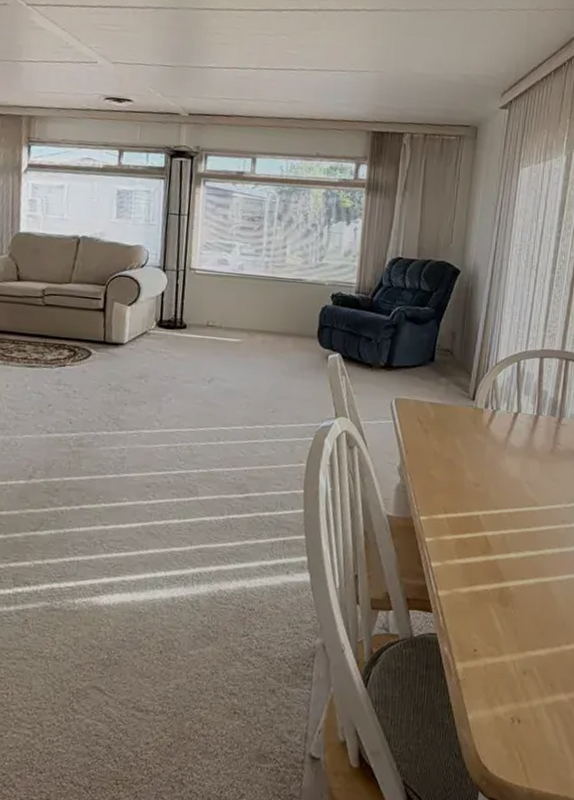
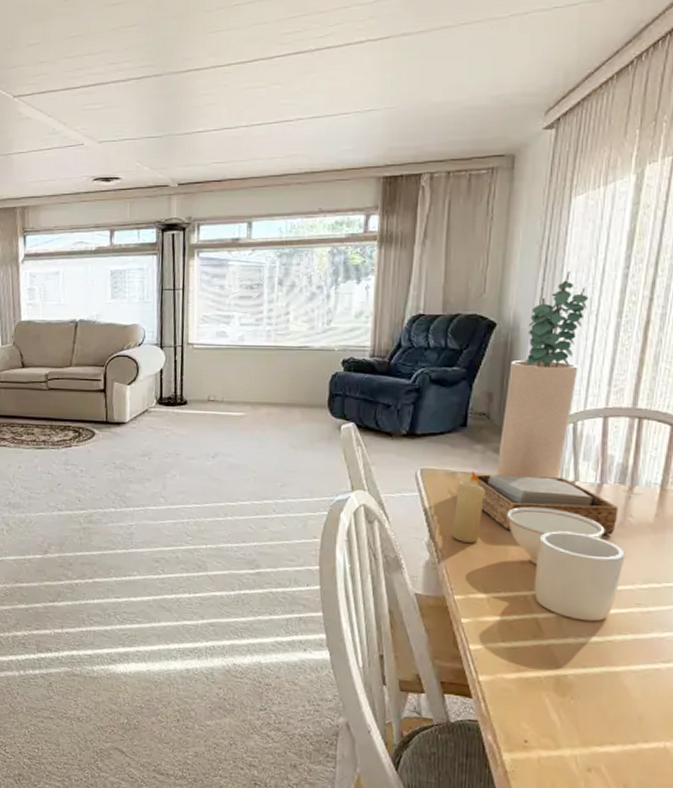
candle: none [420,401,448,467] -> present [452,471,486,543]
napkin holder: none [437,405,550,461] -> present [471,474,619,536]
vase: none [456,230,531,411] -> present [496,270,589,479]
bowl: none [464,434,540,488] -> present [507,506,605,565]
mug: none [484,457,555,538] -> present [534,531,625,622]

